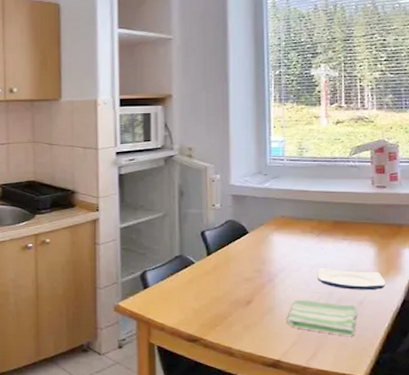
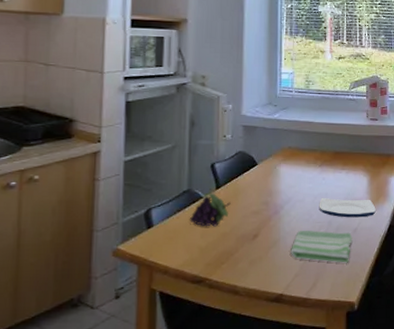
fruit: none [182,257,222,291] -> present [189,191,231,227]

